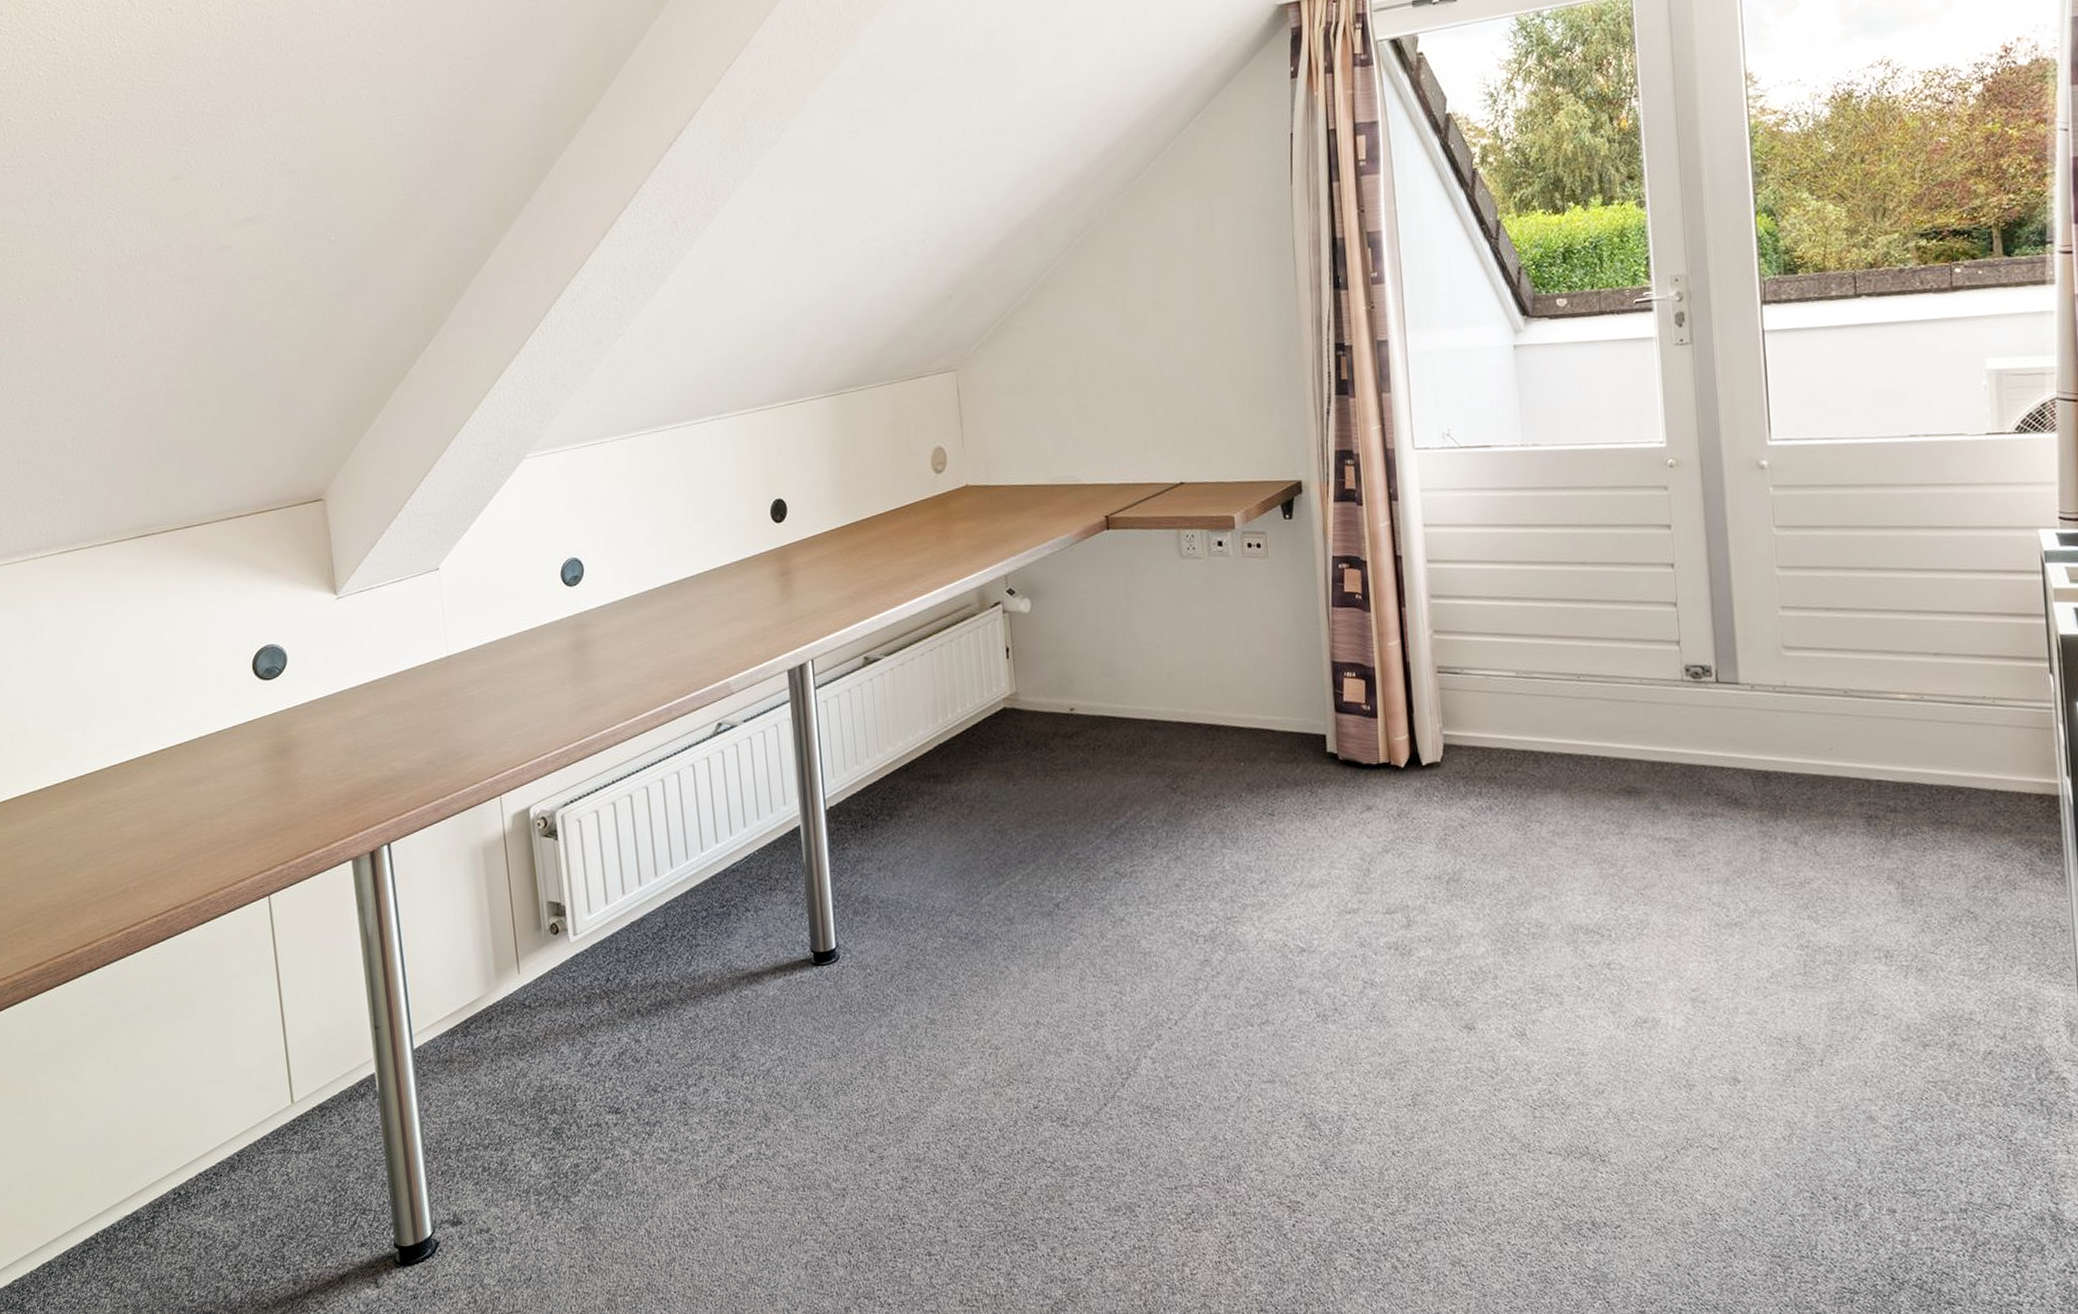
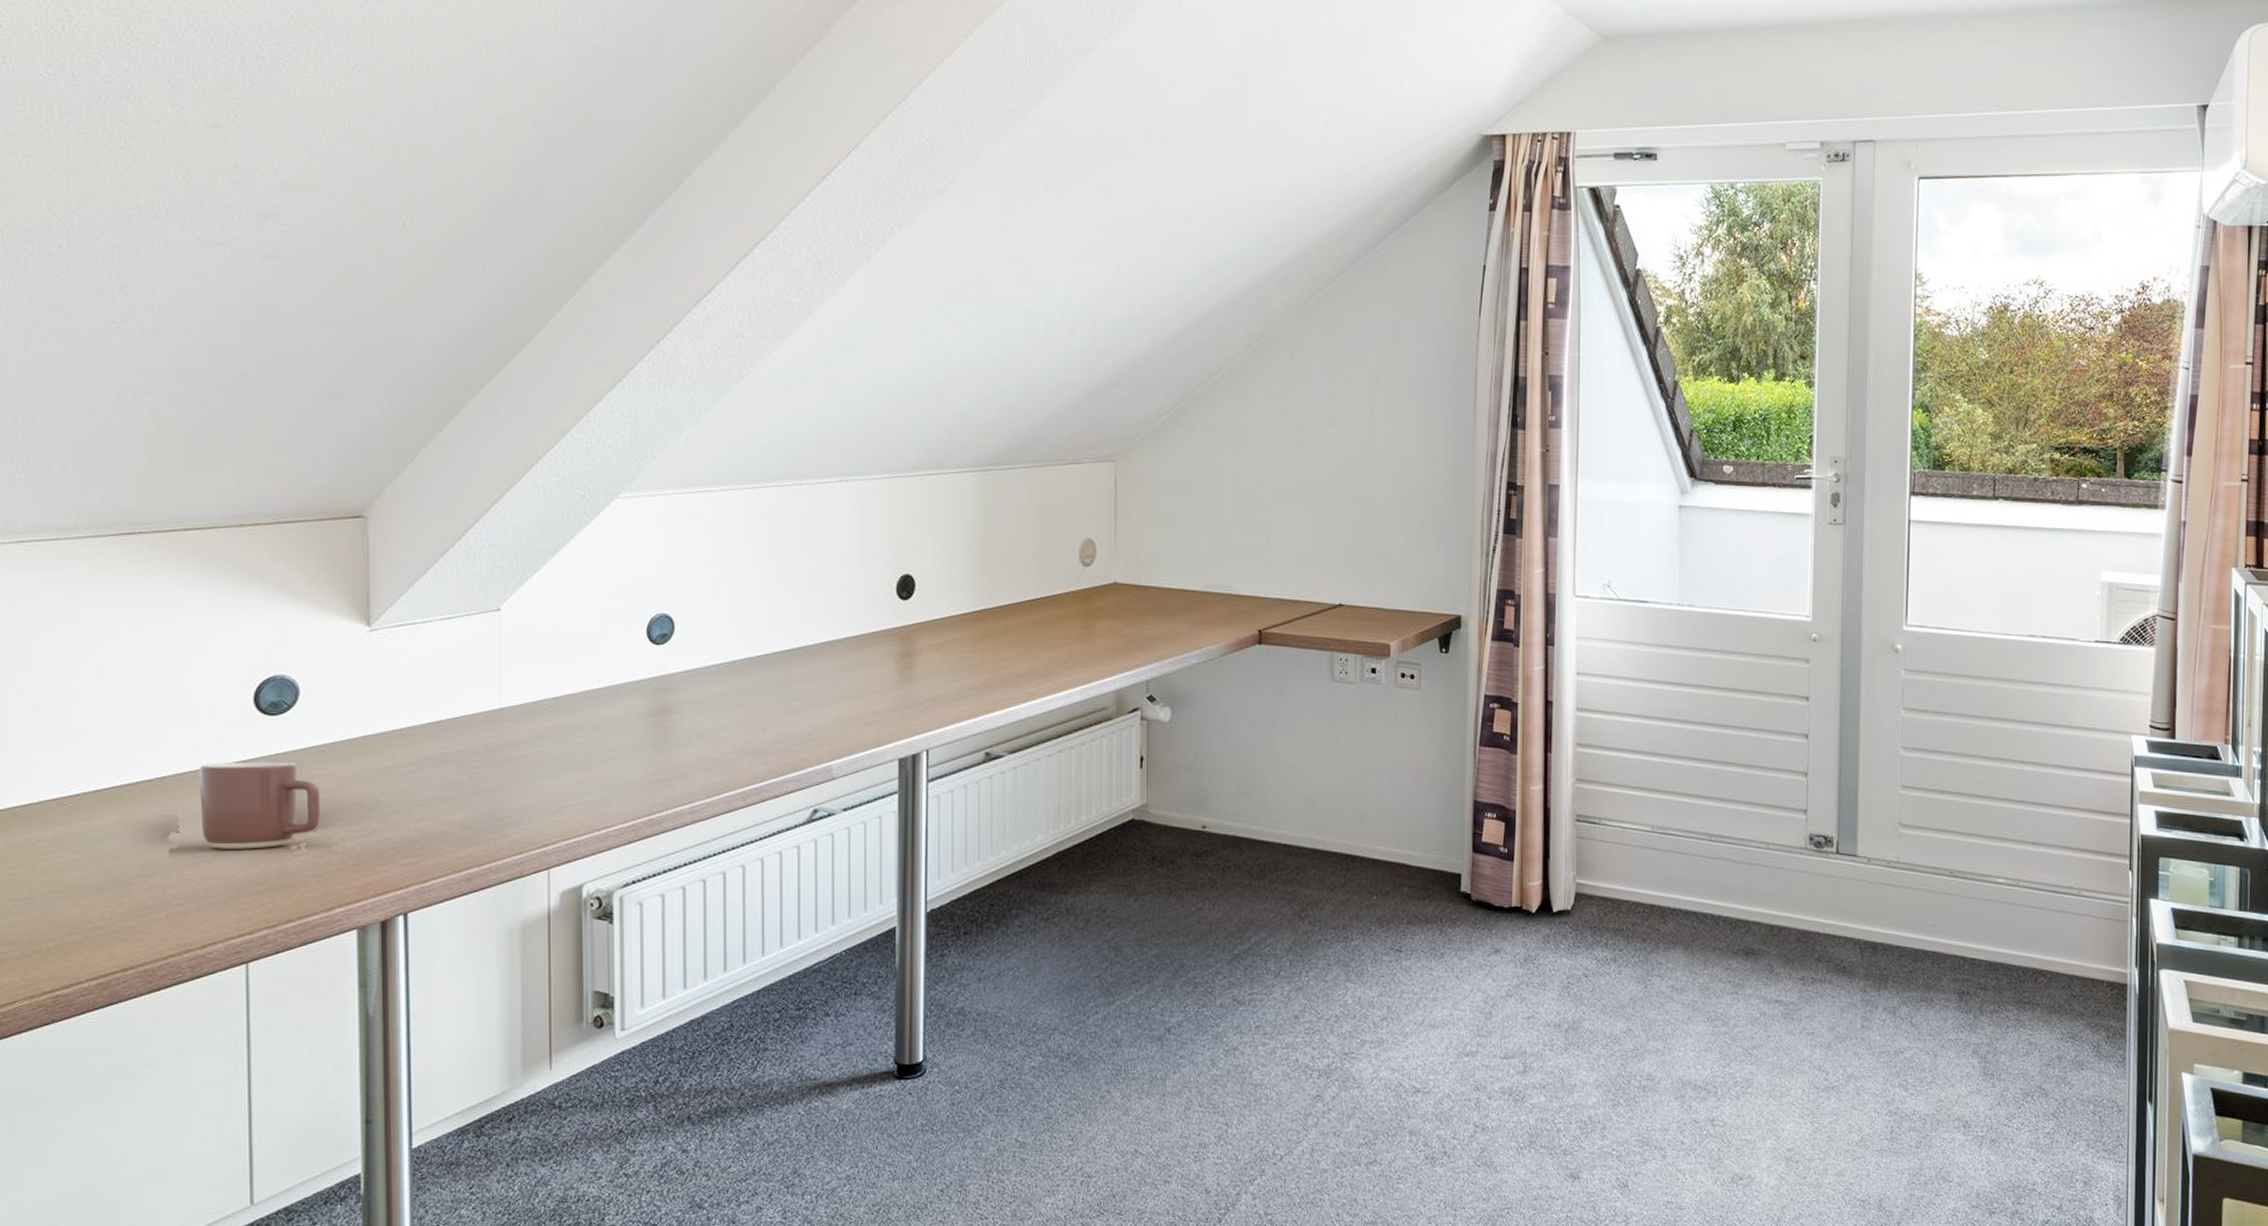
mug: none [216,719,314,799] -> present [199,761,321,849]

